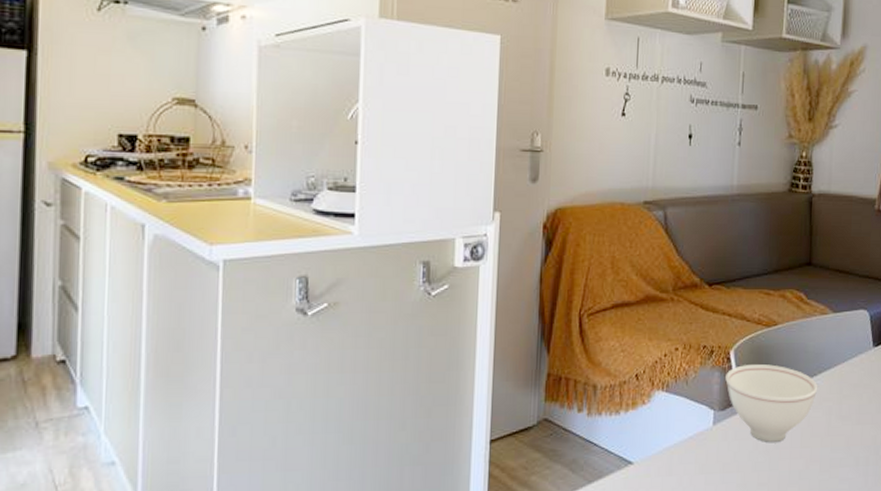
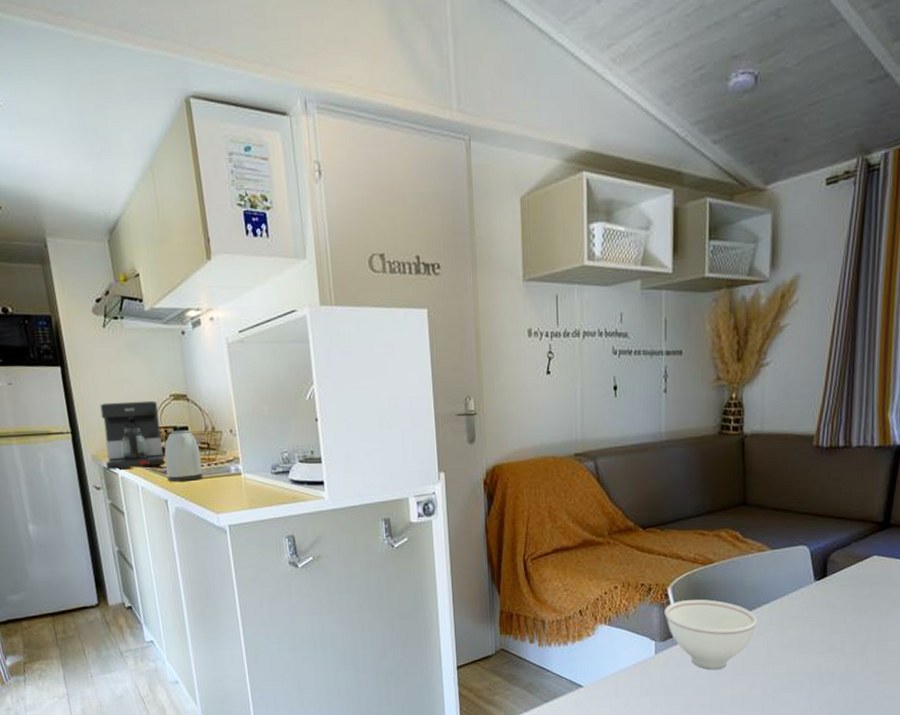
coffee maker: none [66,99,154,183] -> present [100,400,165,470]
kettle: none [149,139,201,203] -> present [164,429,203,482]

